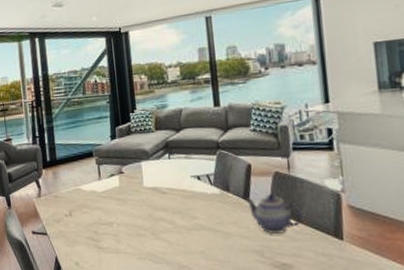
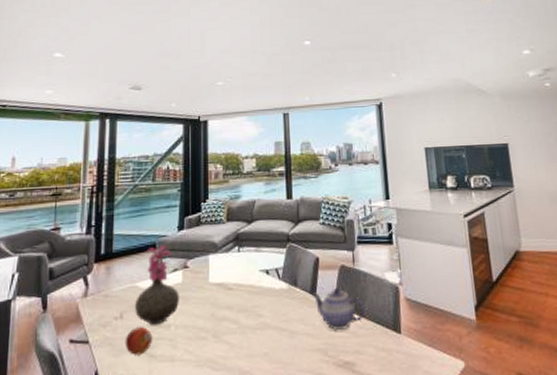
fruit: none [76,224,99,246] -> present [124,327,152,355]
vase: none [80,153,119,222] -> present [135,245,179,325]

